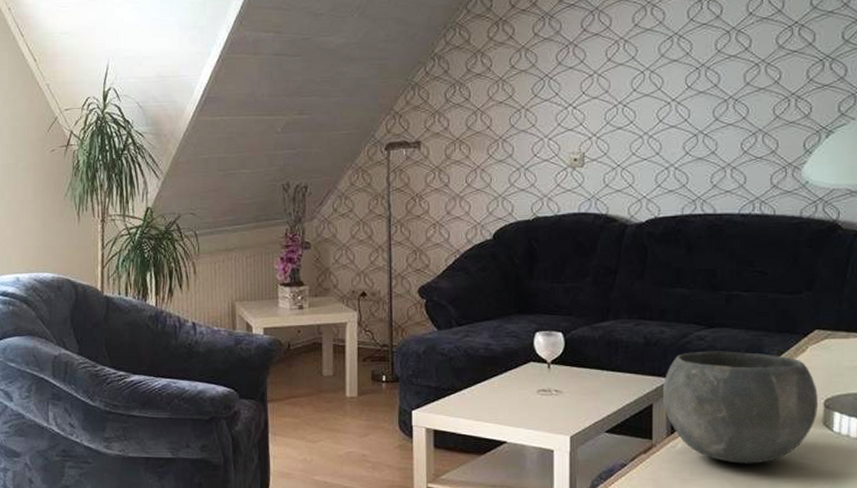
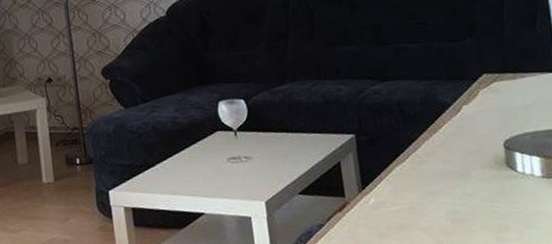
bowl: present [663,351,818,464] -> none [347,101,499,213]

